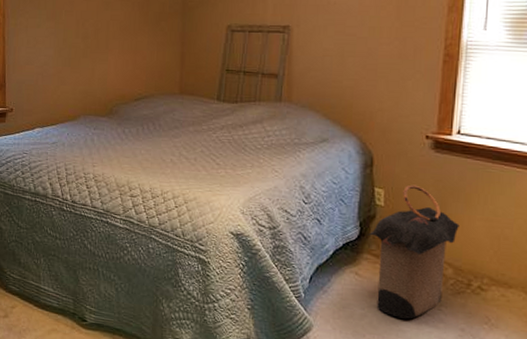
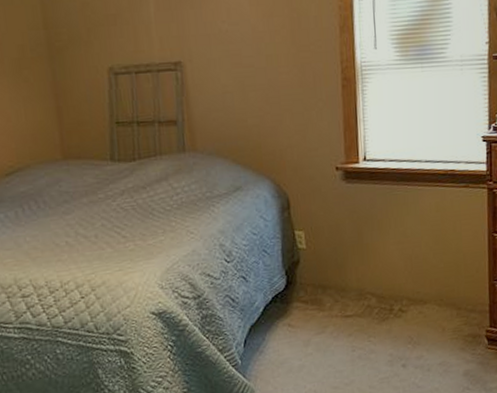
laundry hamper: present [367,184,459,319] -> none [294,220,377,360]

